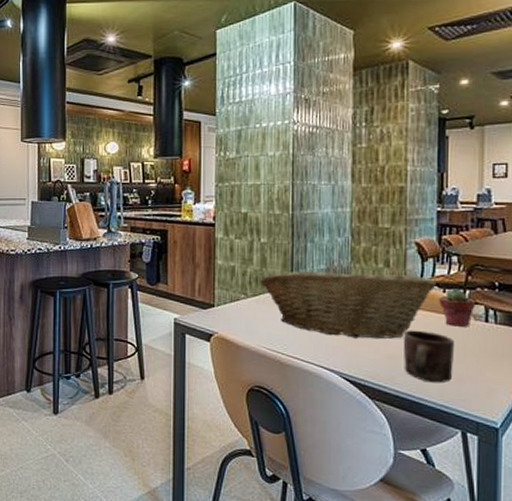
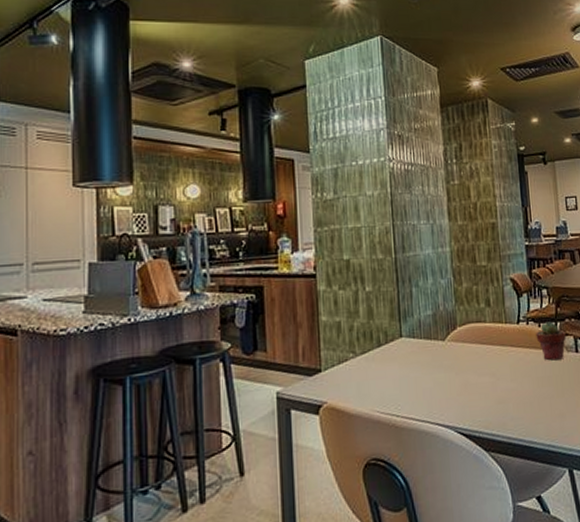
fruit basket: present [259,269,436,339] -> none [367,312,532,388]
mug: present [403,330,454,383] -> none [509,369,555,423]

